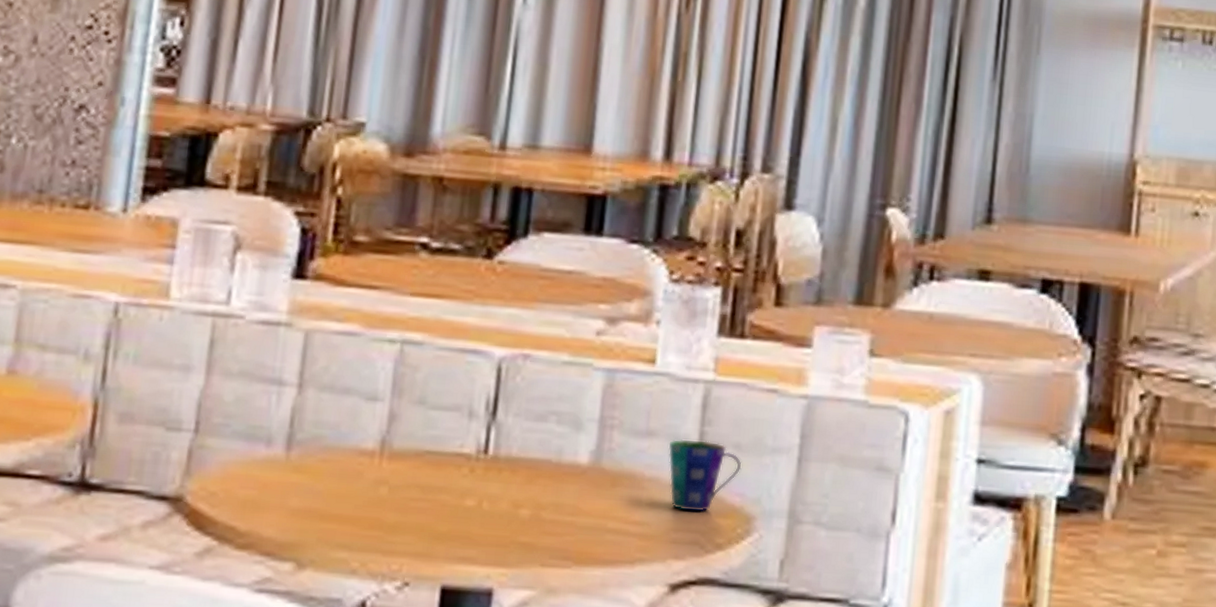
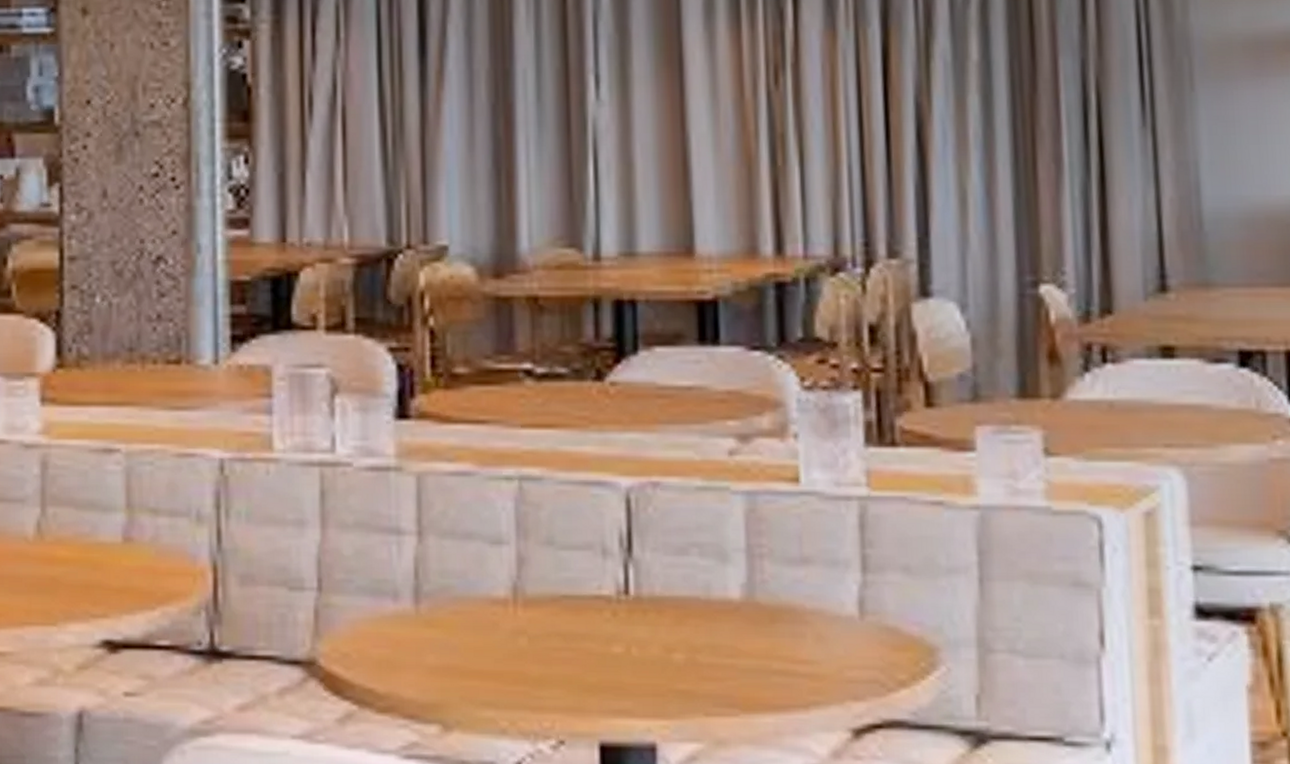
cup: present [668,439,742,512] -> none [828,565,915,645]

